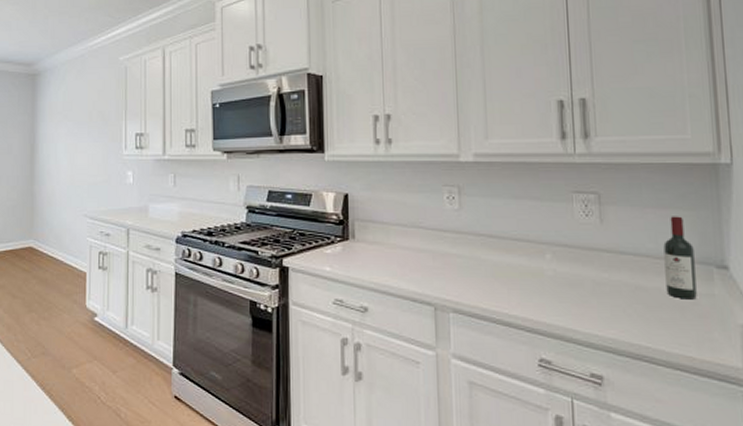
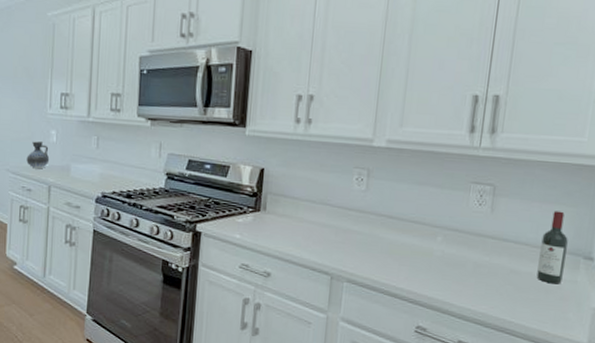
ceramic jug: none [104,183,127,212] -> present [26,140,50,169]

